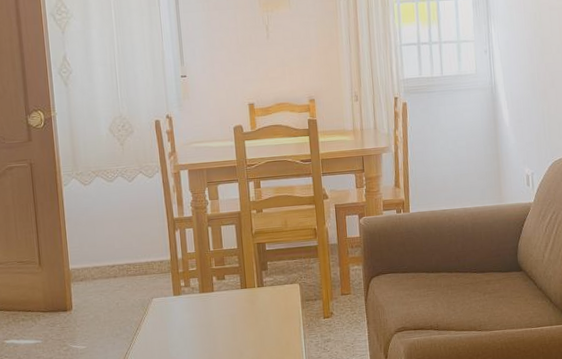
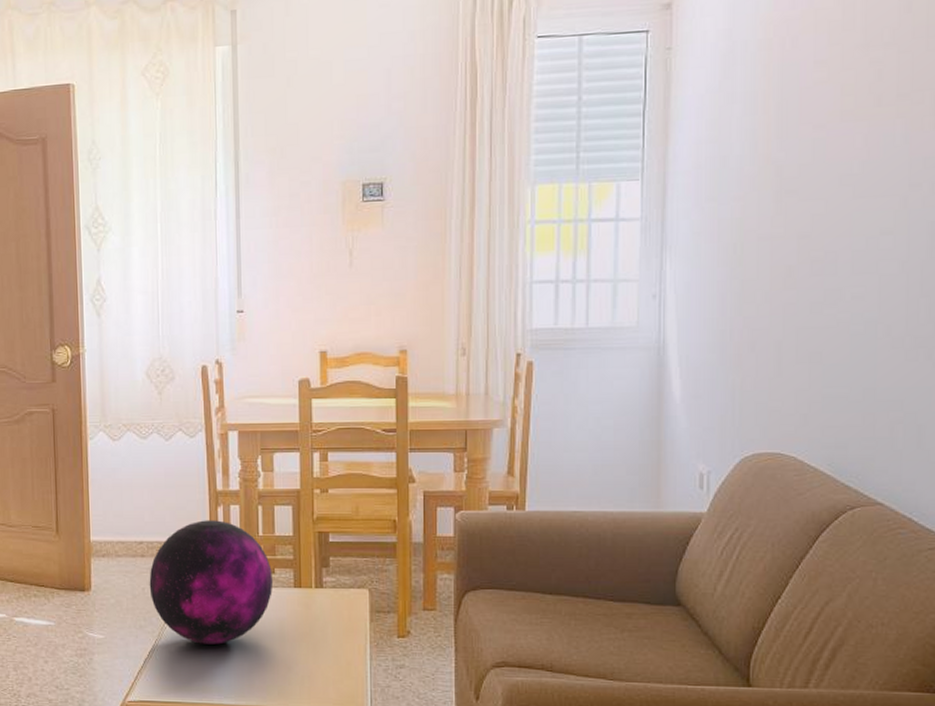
decorative orb: none [121,242,224,343] -> present [149,520,274,645]

